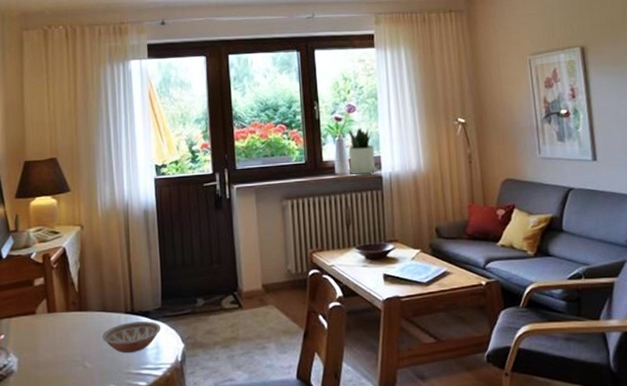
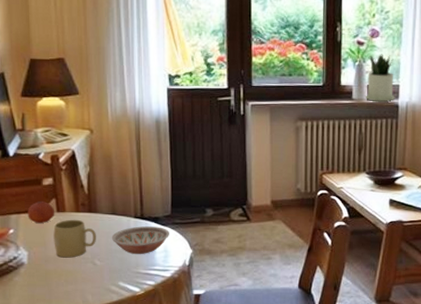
fruit: none [18,302,46,326] -> present [27,200,55,223]
mug: none [44,319,88,362] -> present [53,219,97,258]

